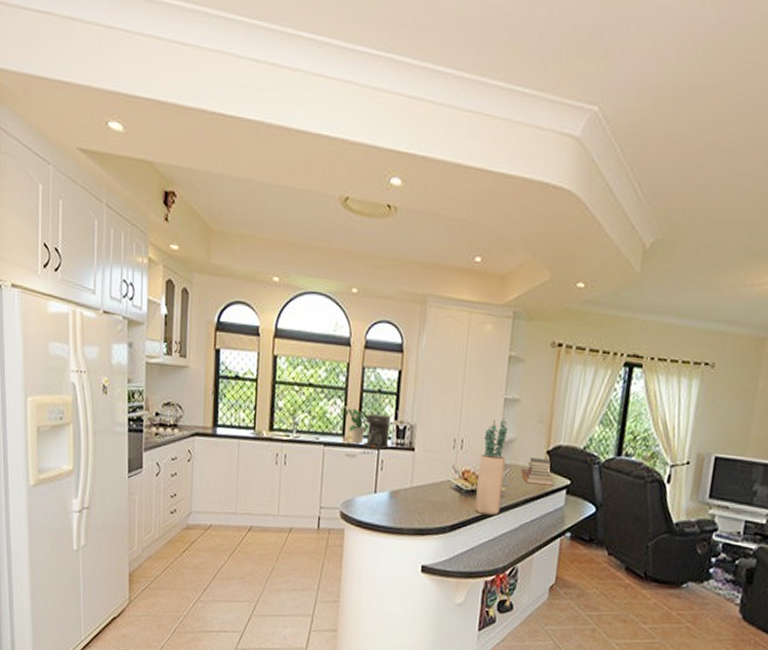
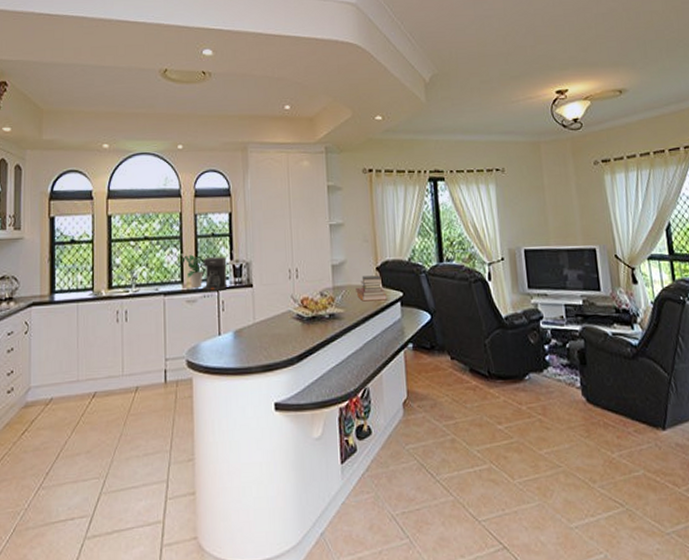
vase: present [475,418,509,516] -> none [316,243,342,340]

